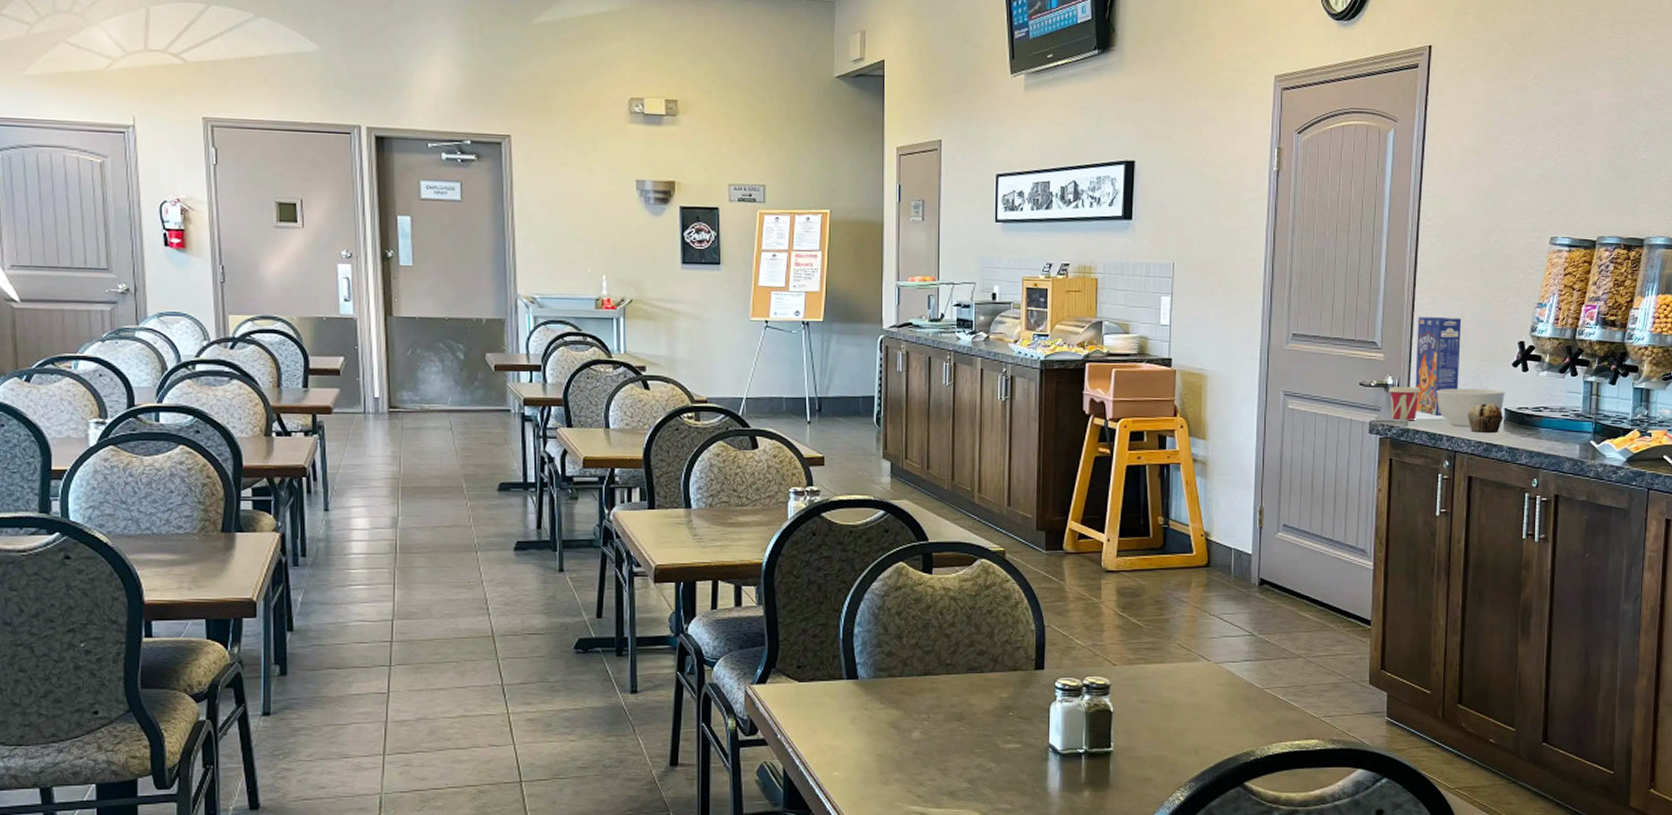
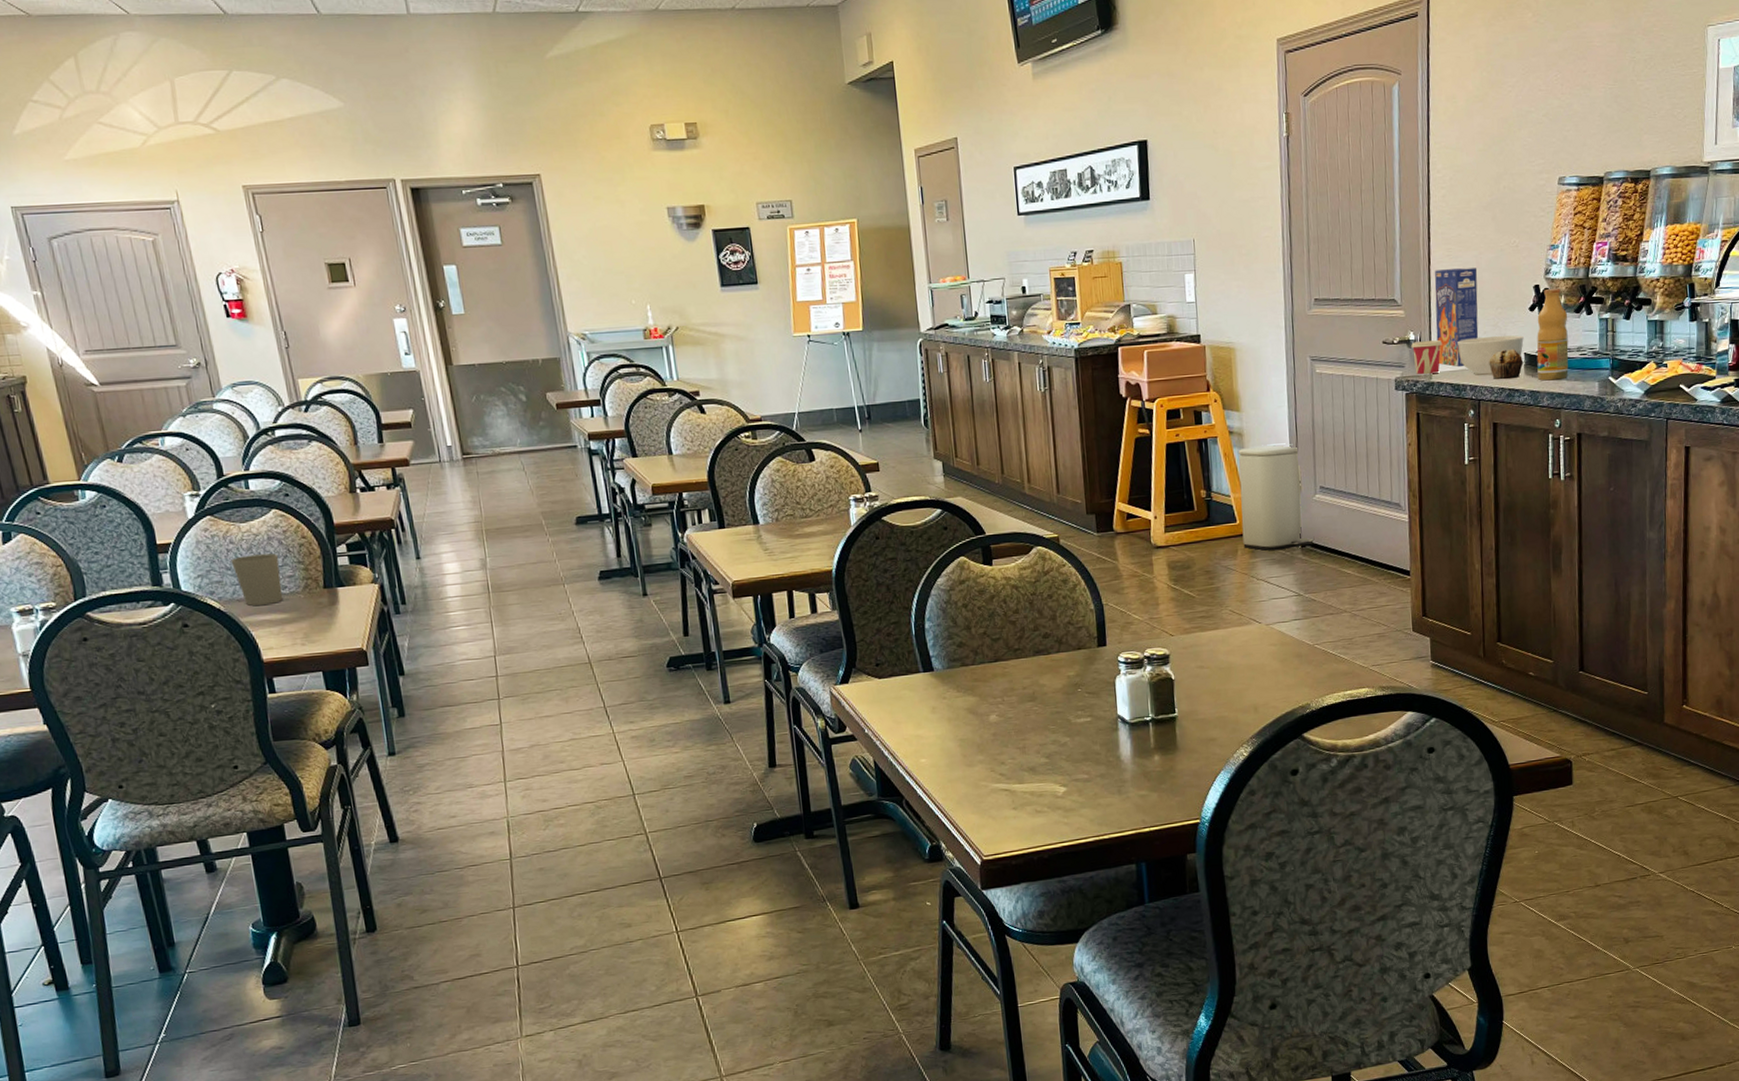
dixie cup: none [127,490,177,544] -> present [231,553,283,607]
pedal bin: none [1198,477,1272,586] -> present [1239,444,1314,551]
fruit juice: none [1517,347,1552,439] -> present [1537,289,1569,381]

